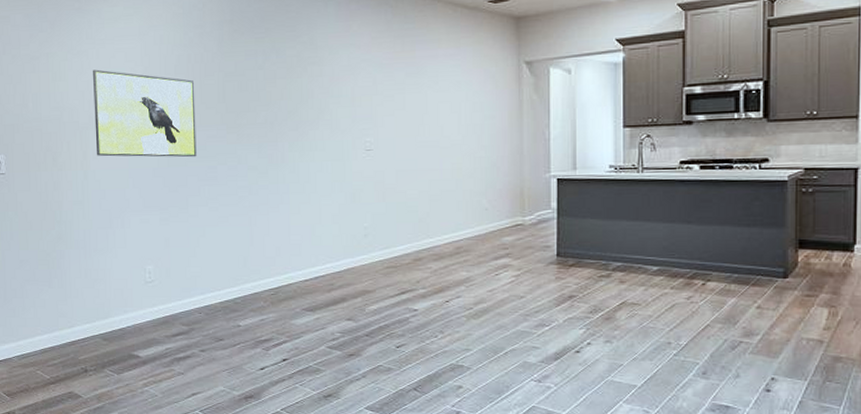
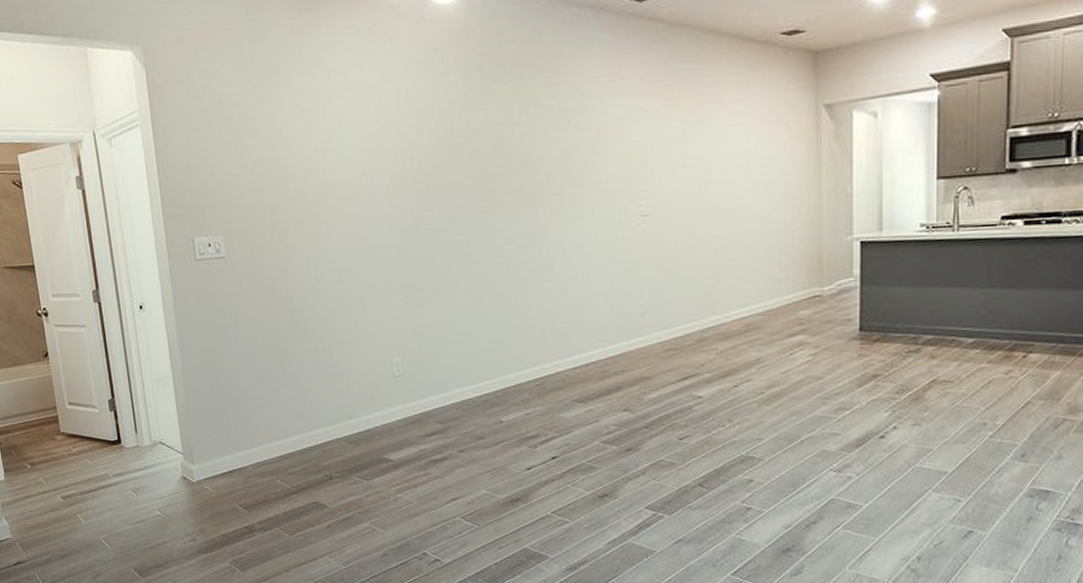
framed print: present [93,69,197,158] -> none [320,130,446,233]

